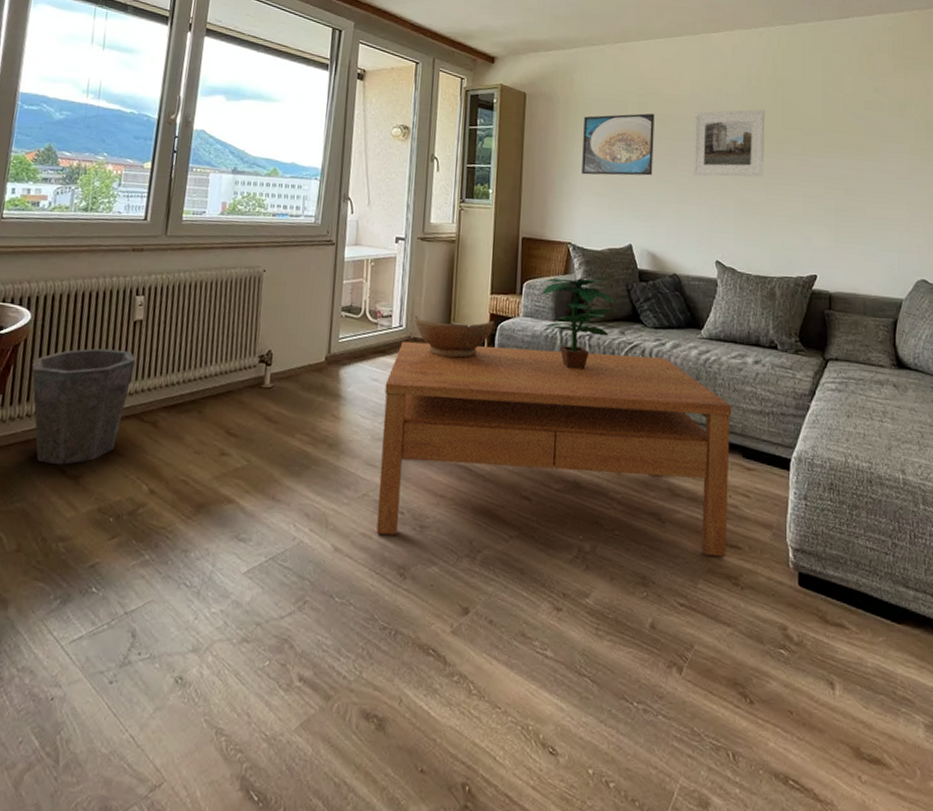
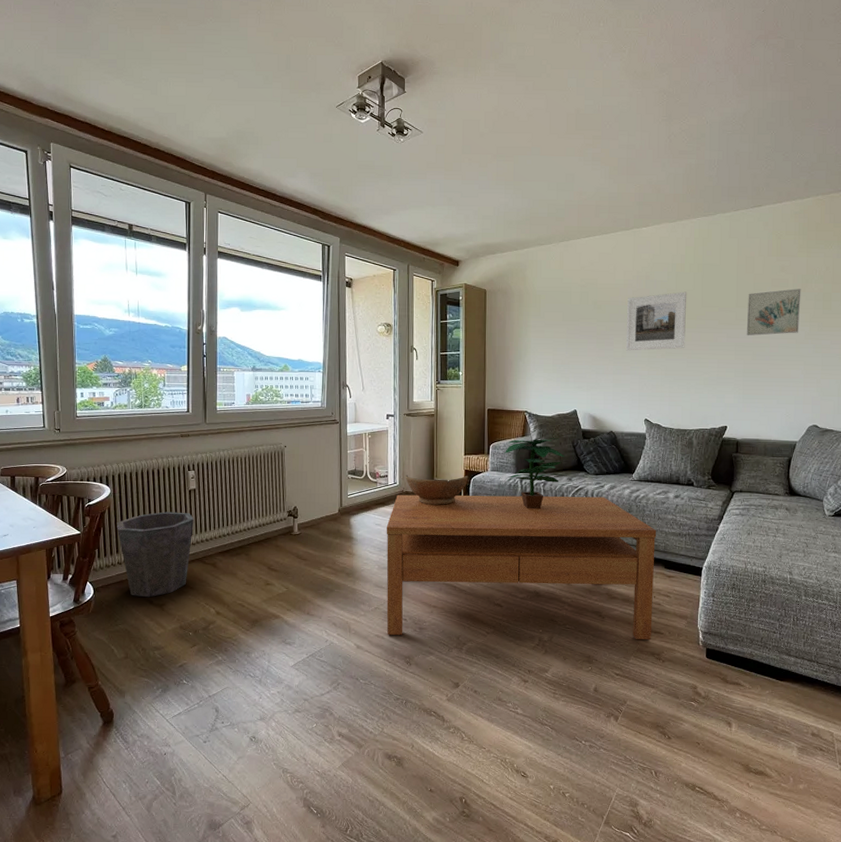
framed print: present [581,113,655,176] -> none [534,300,594,356]
wall art: none [836,114,900,167] -> present [746,289,801,336]

